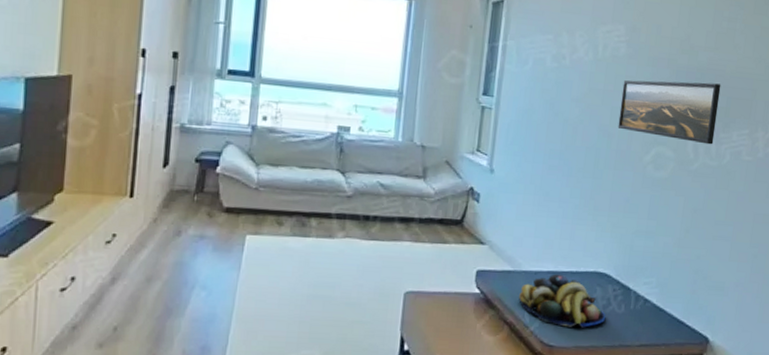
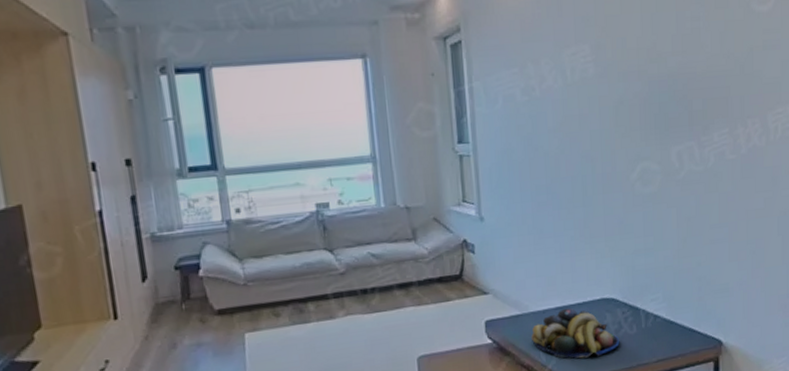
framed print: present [617,80,721,145] -> none [597,87,696,152]

